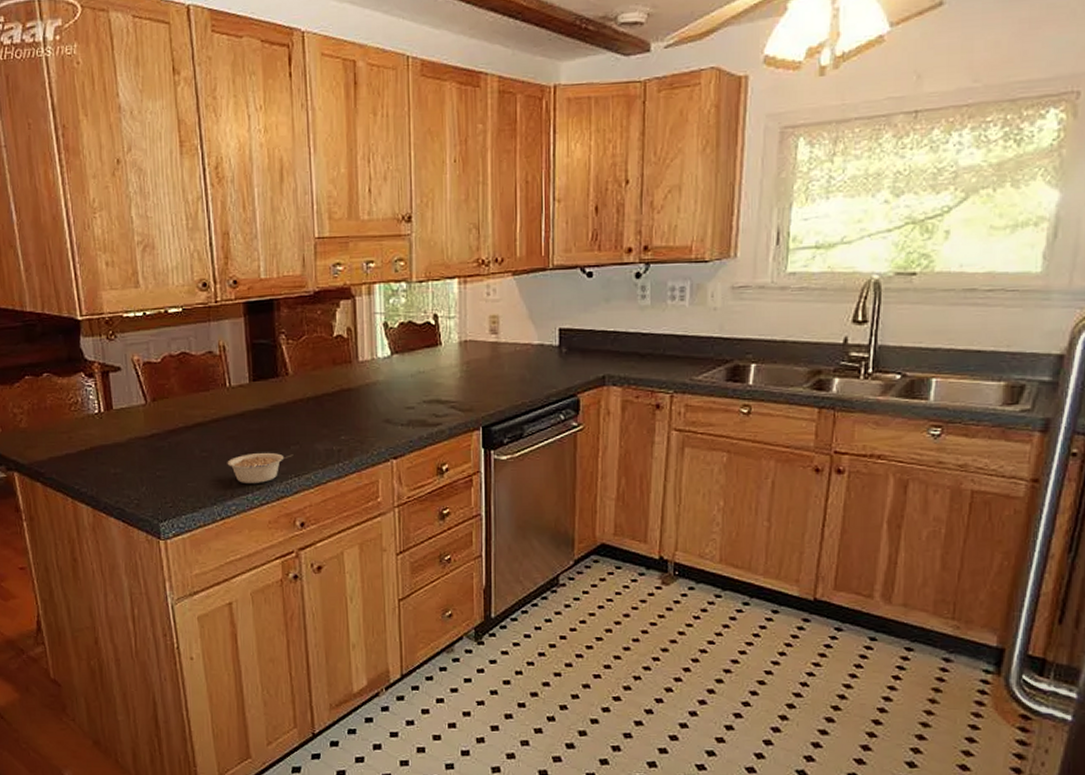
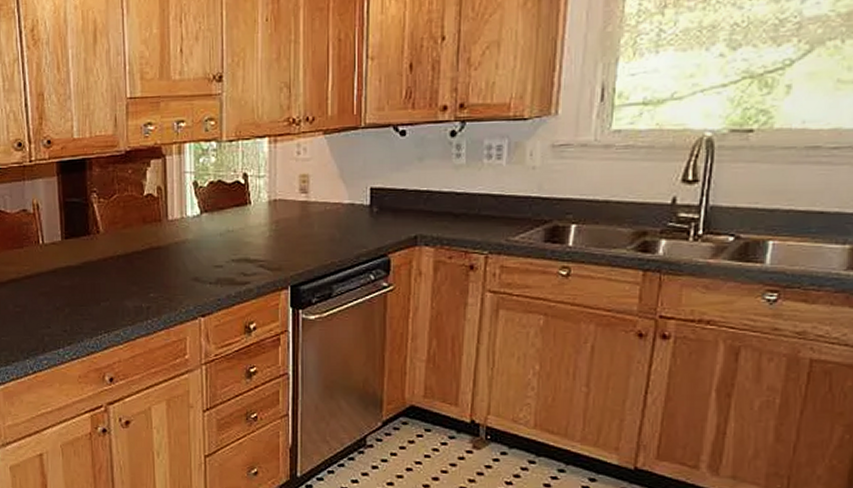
legume: present [227,452,294,483] -> none [39,308,104,338]

